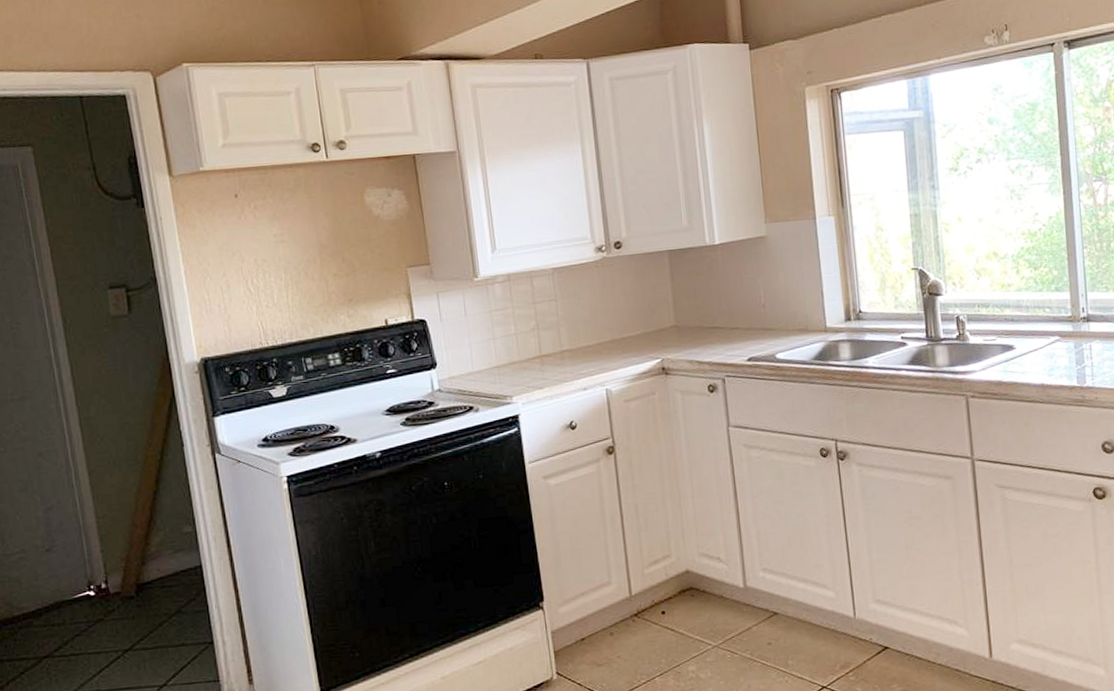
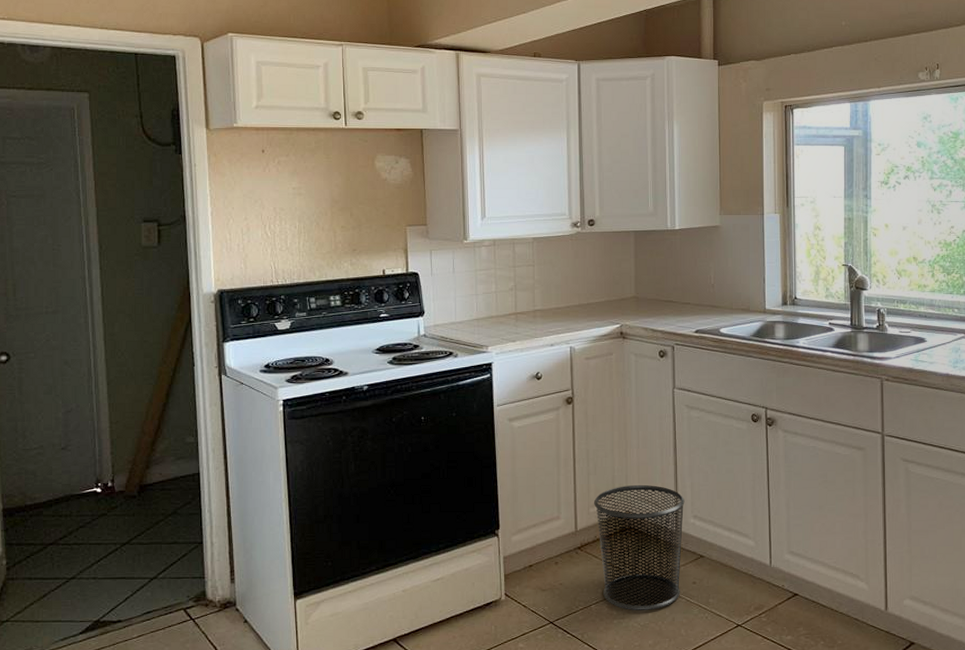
trash can: none [647,538,754,680] -> present [593,484,685,611]

